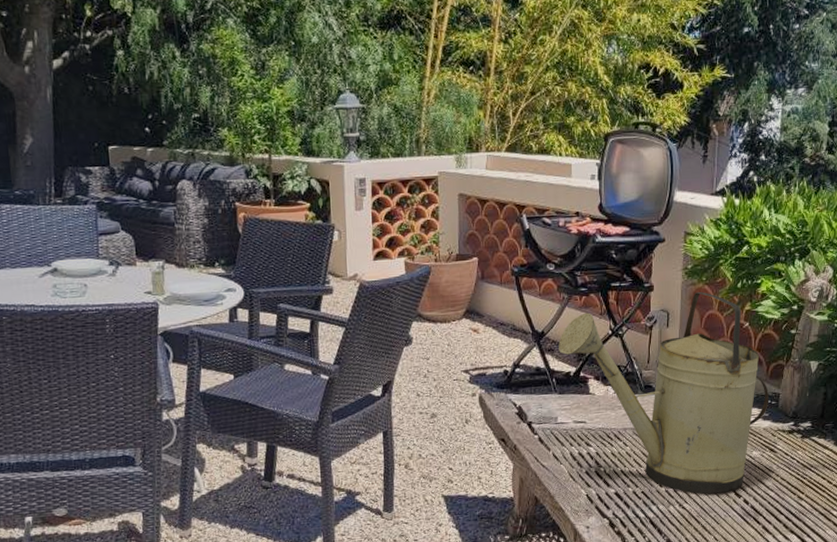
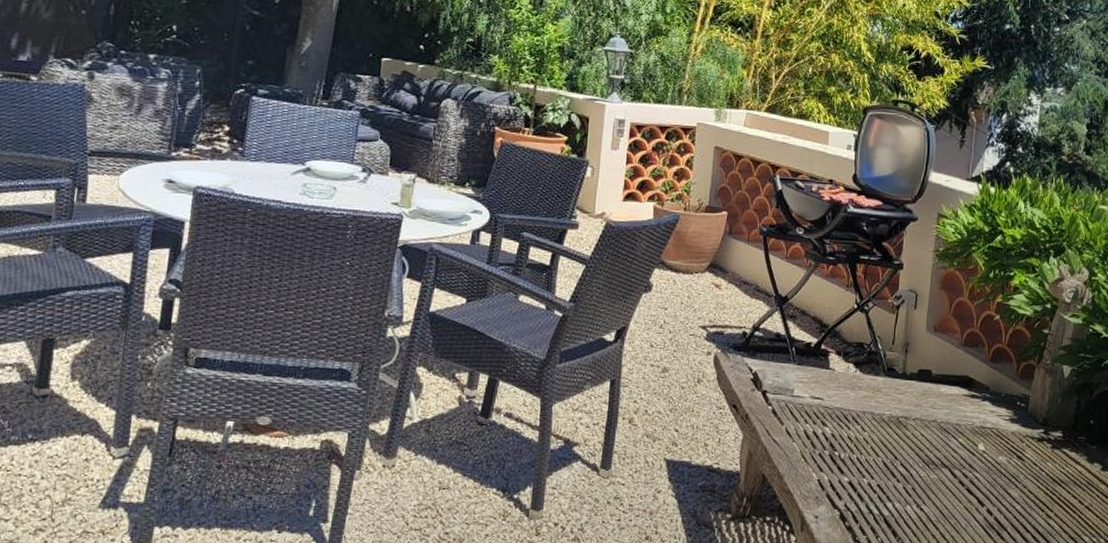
watering can: present [558,292,769,496] -> none [801,277,1018,500]

